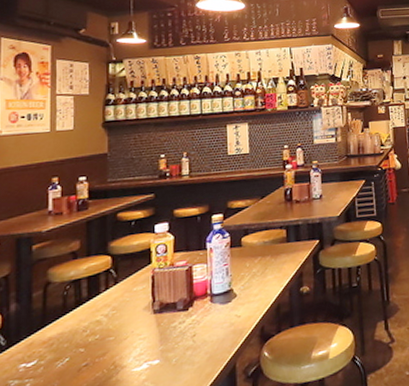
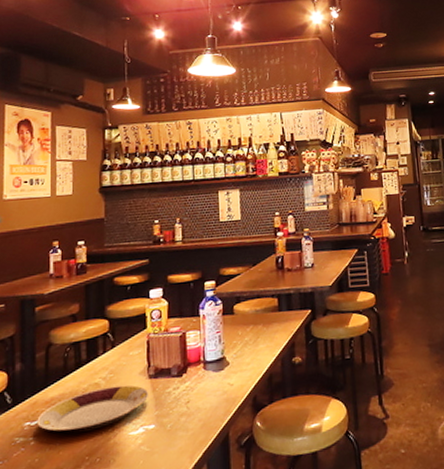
plate: none [33,321,152,373] -> present [37,385,148,433]

